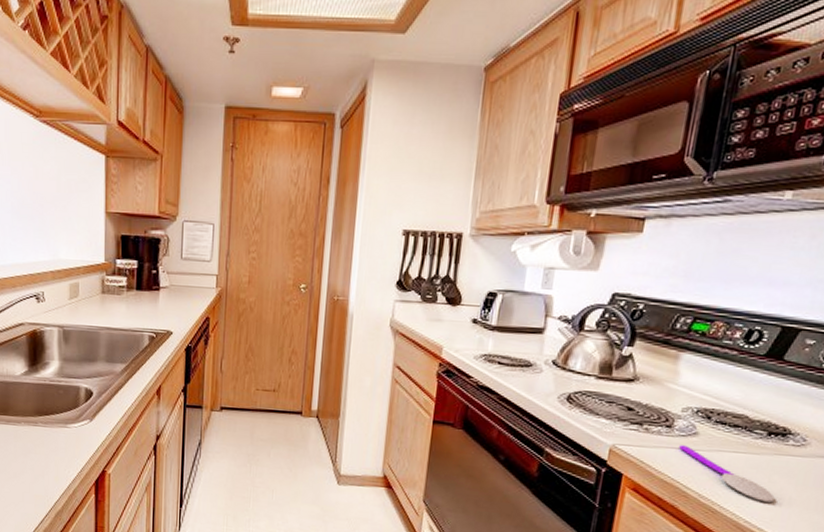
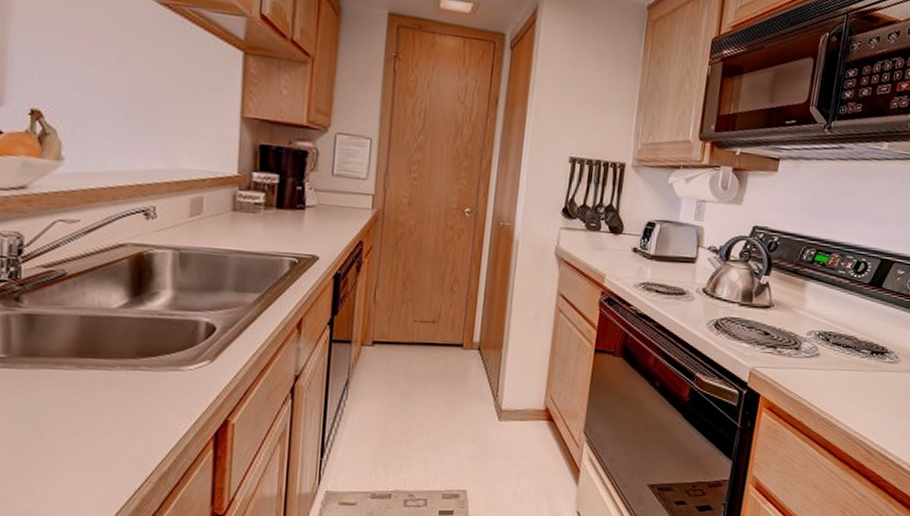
spoon: present [679,445,775,503] -> none [805,365,876,414]

